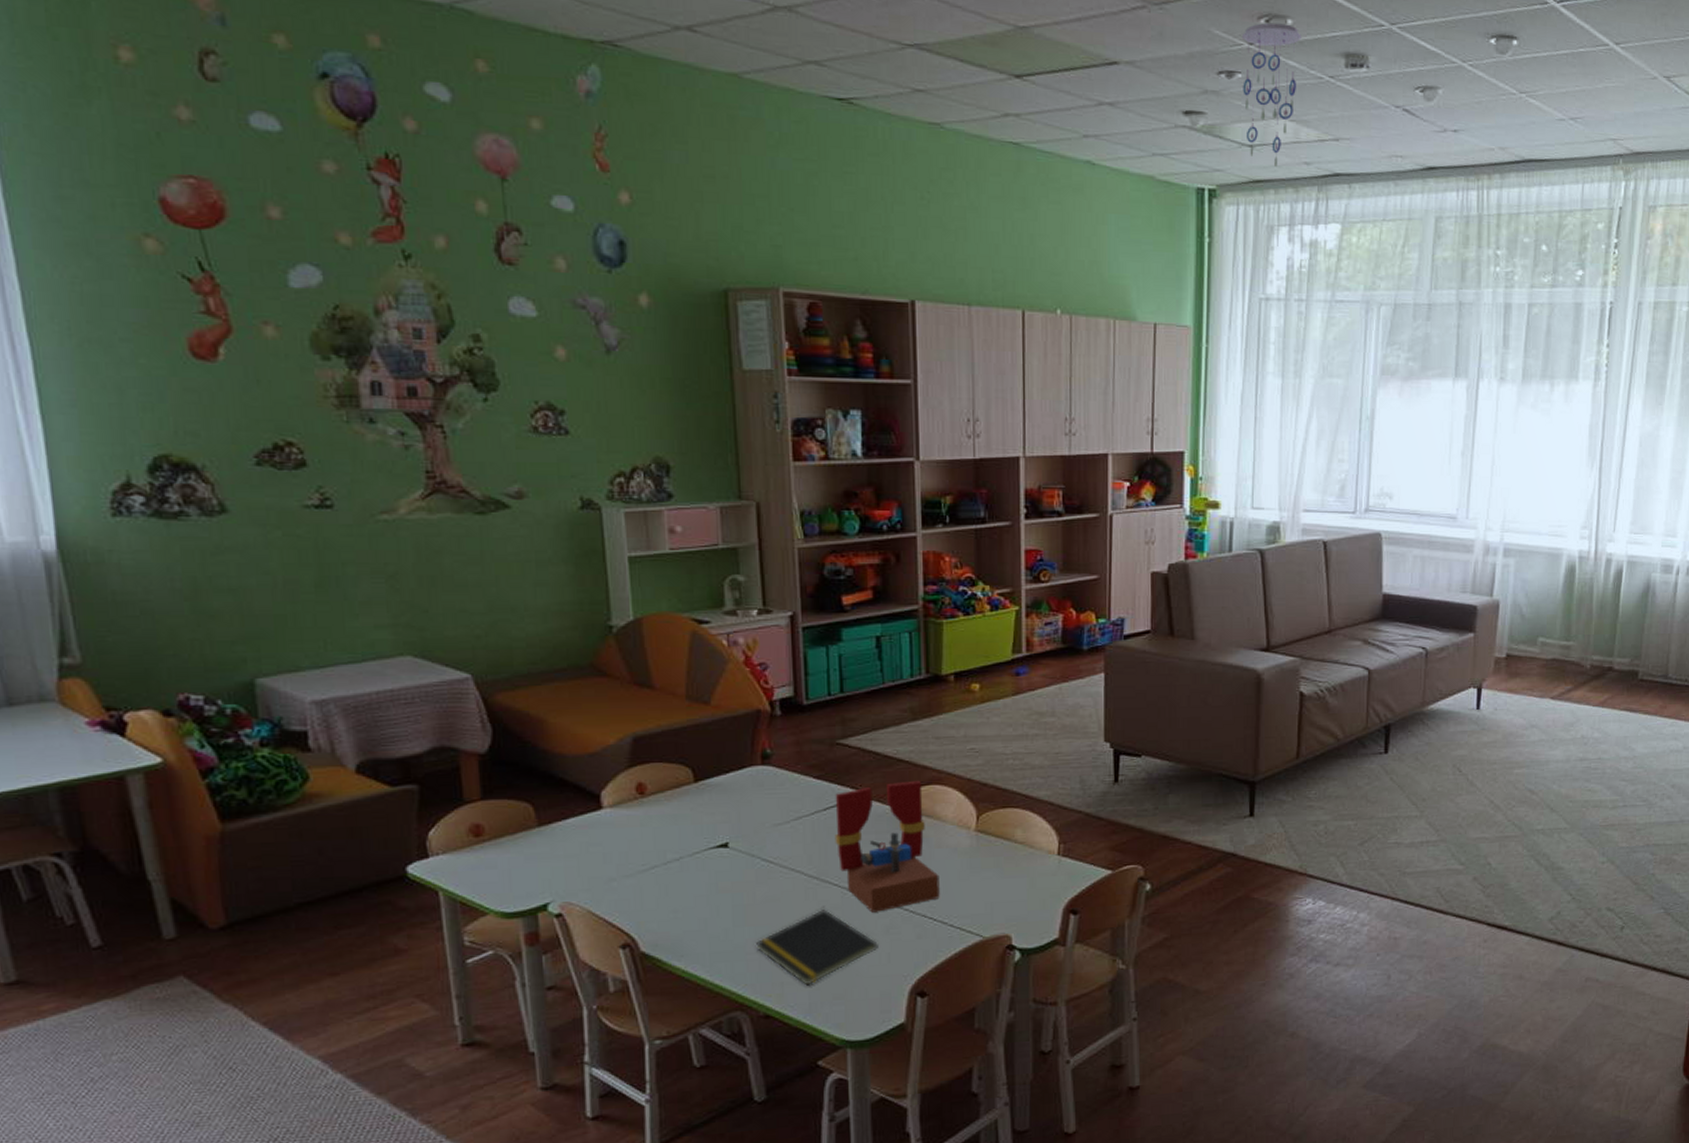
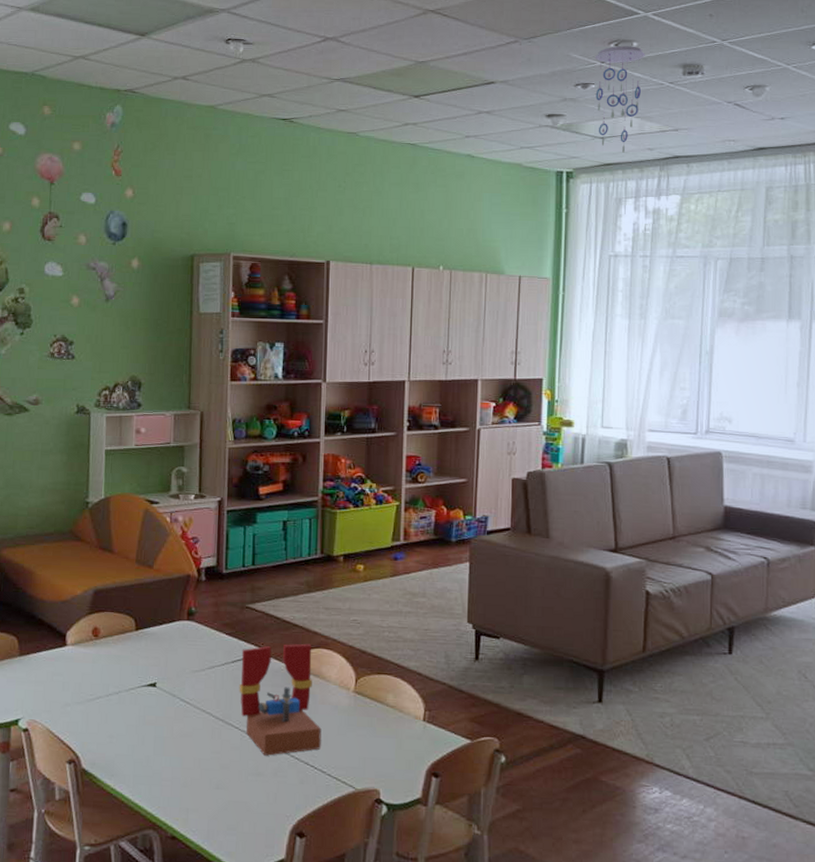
notepad: present [756,909,878,986] -> none [170,748,267,815]

